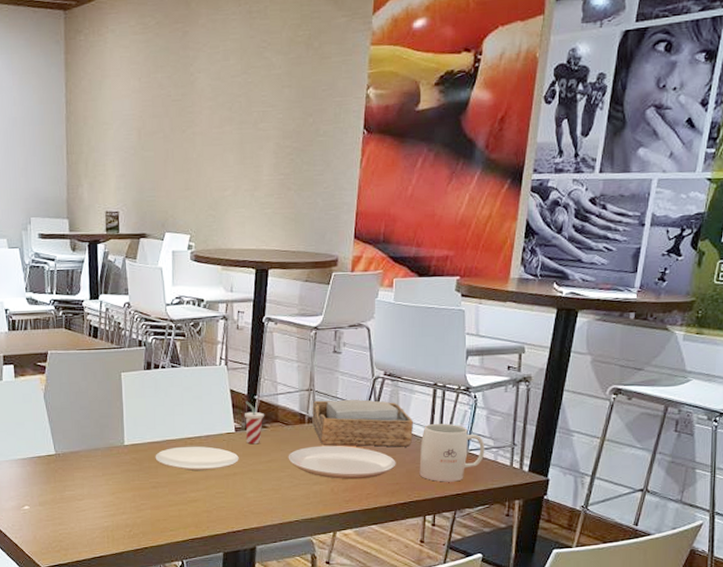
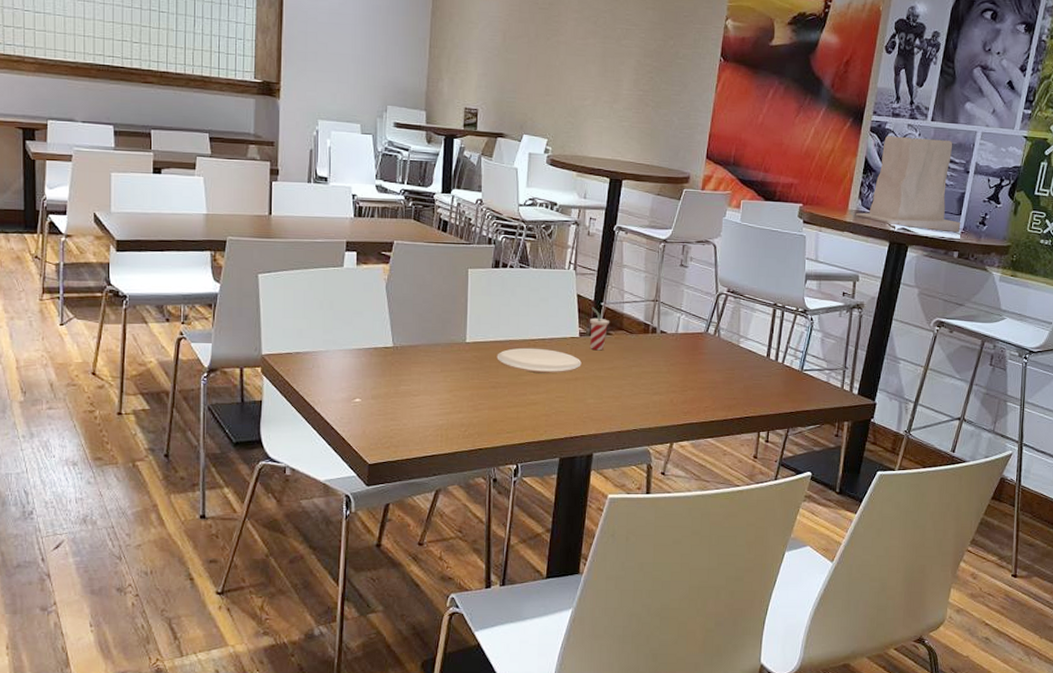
plate: present [288,445,396,480] -> none [630,356,735,392]
napkin holder: present [311,399,413,447] -> none [655,311,753,363]
mug: present [419,423,485,482] -> none [756,342,819,400]
paper bag: none [518,191,637,293] -> present [855,136,961,233]

